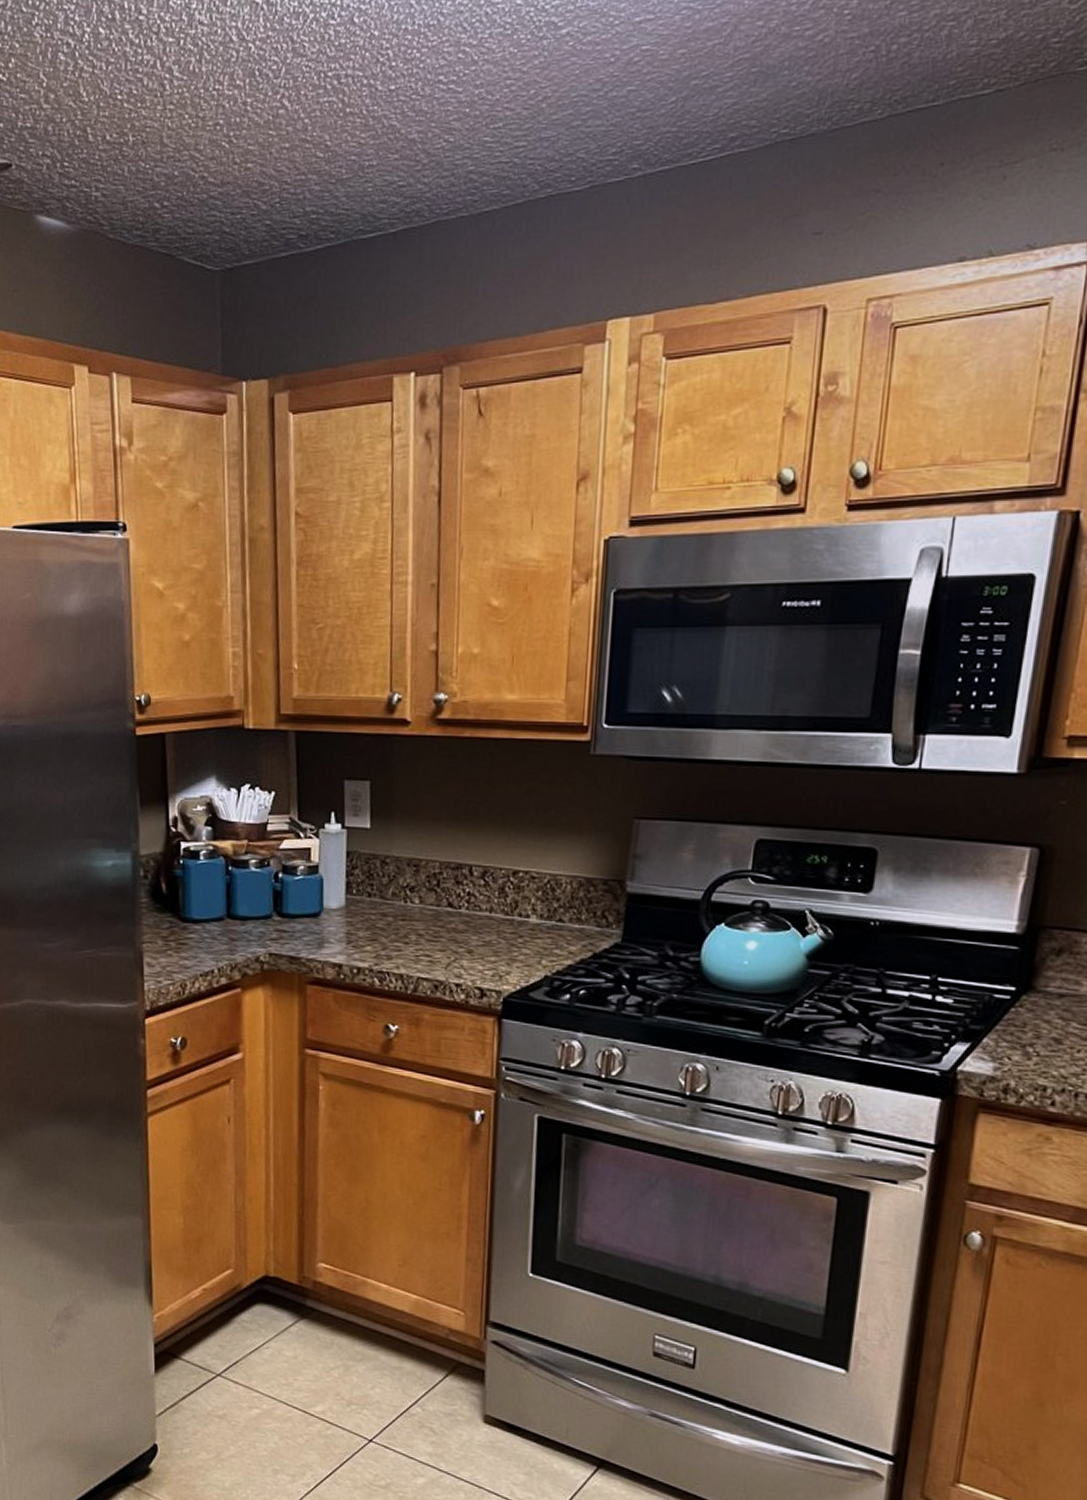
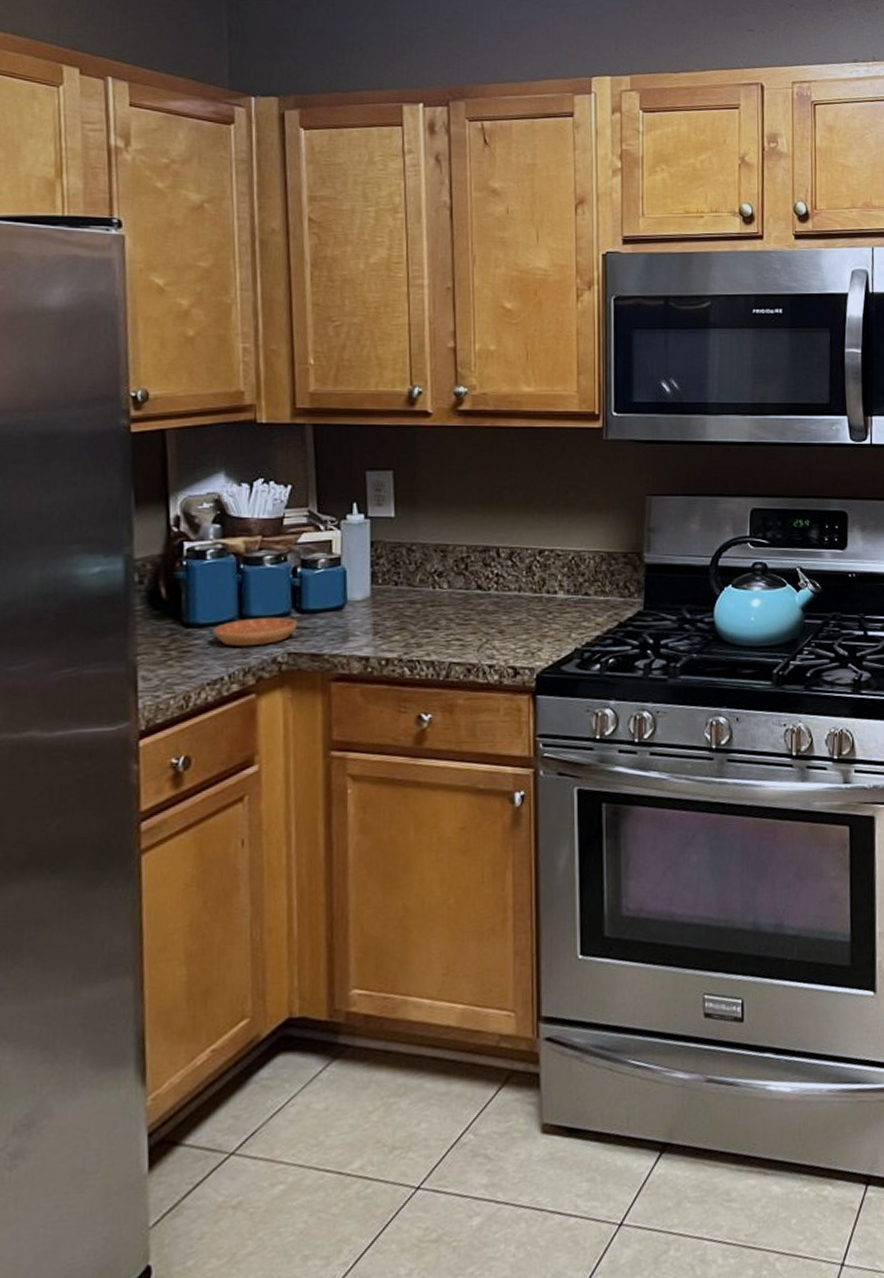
saucer: none [205,918,278,944] -> present [213,617,298,647]

